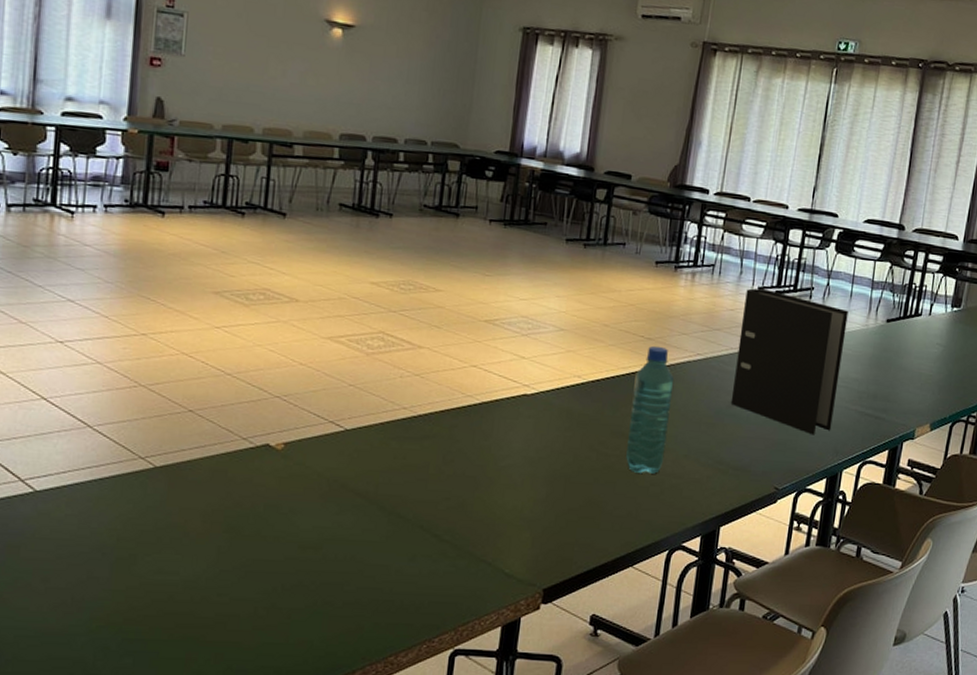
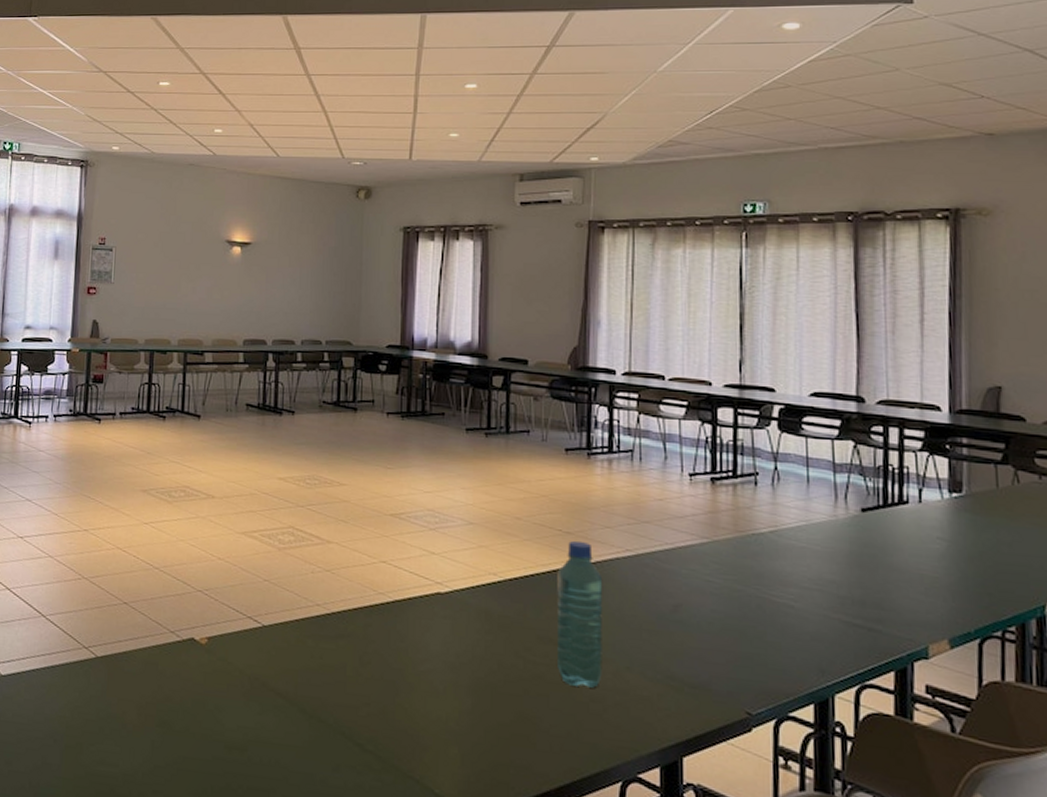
binder: present [730,288,849,435] -> none [674,474,810,649]

